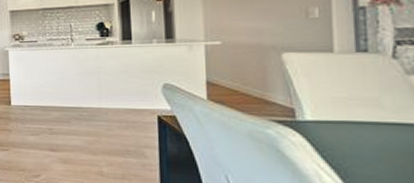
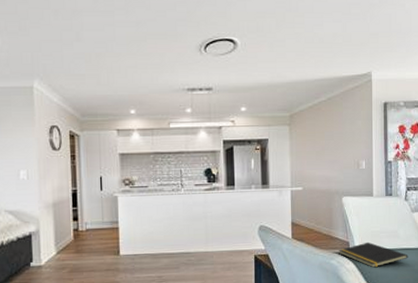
notepad: none [278,110,402,145] -> present [339,241,408,268]

